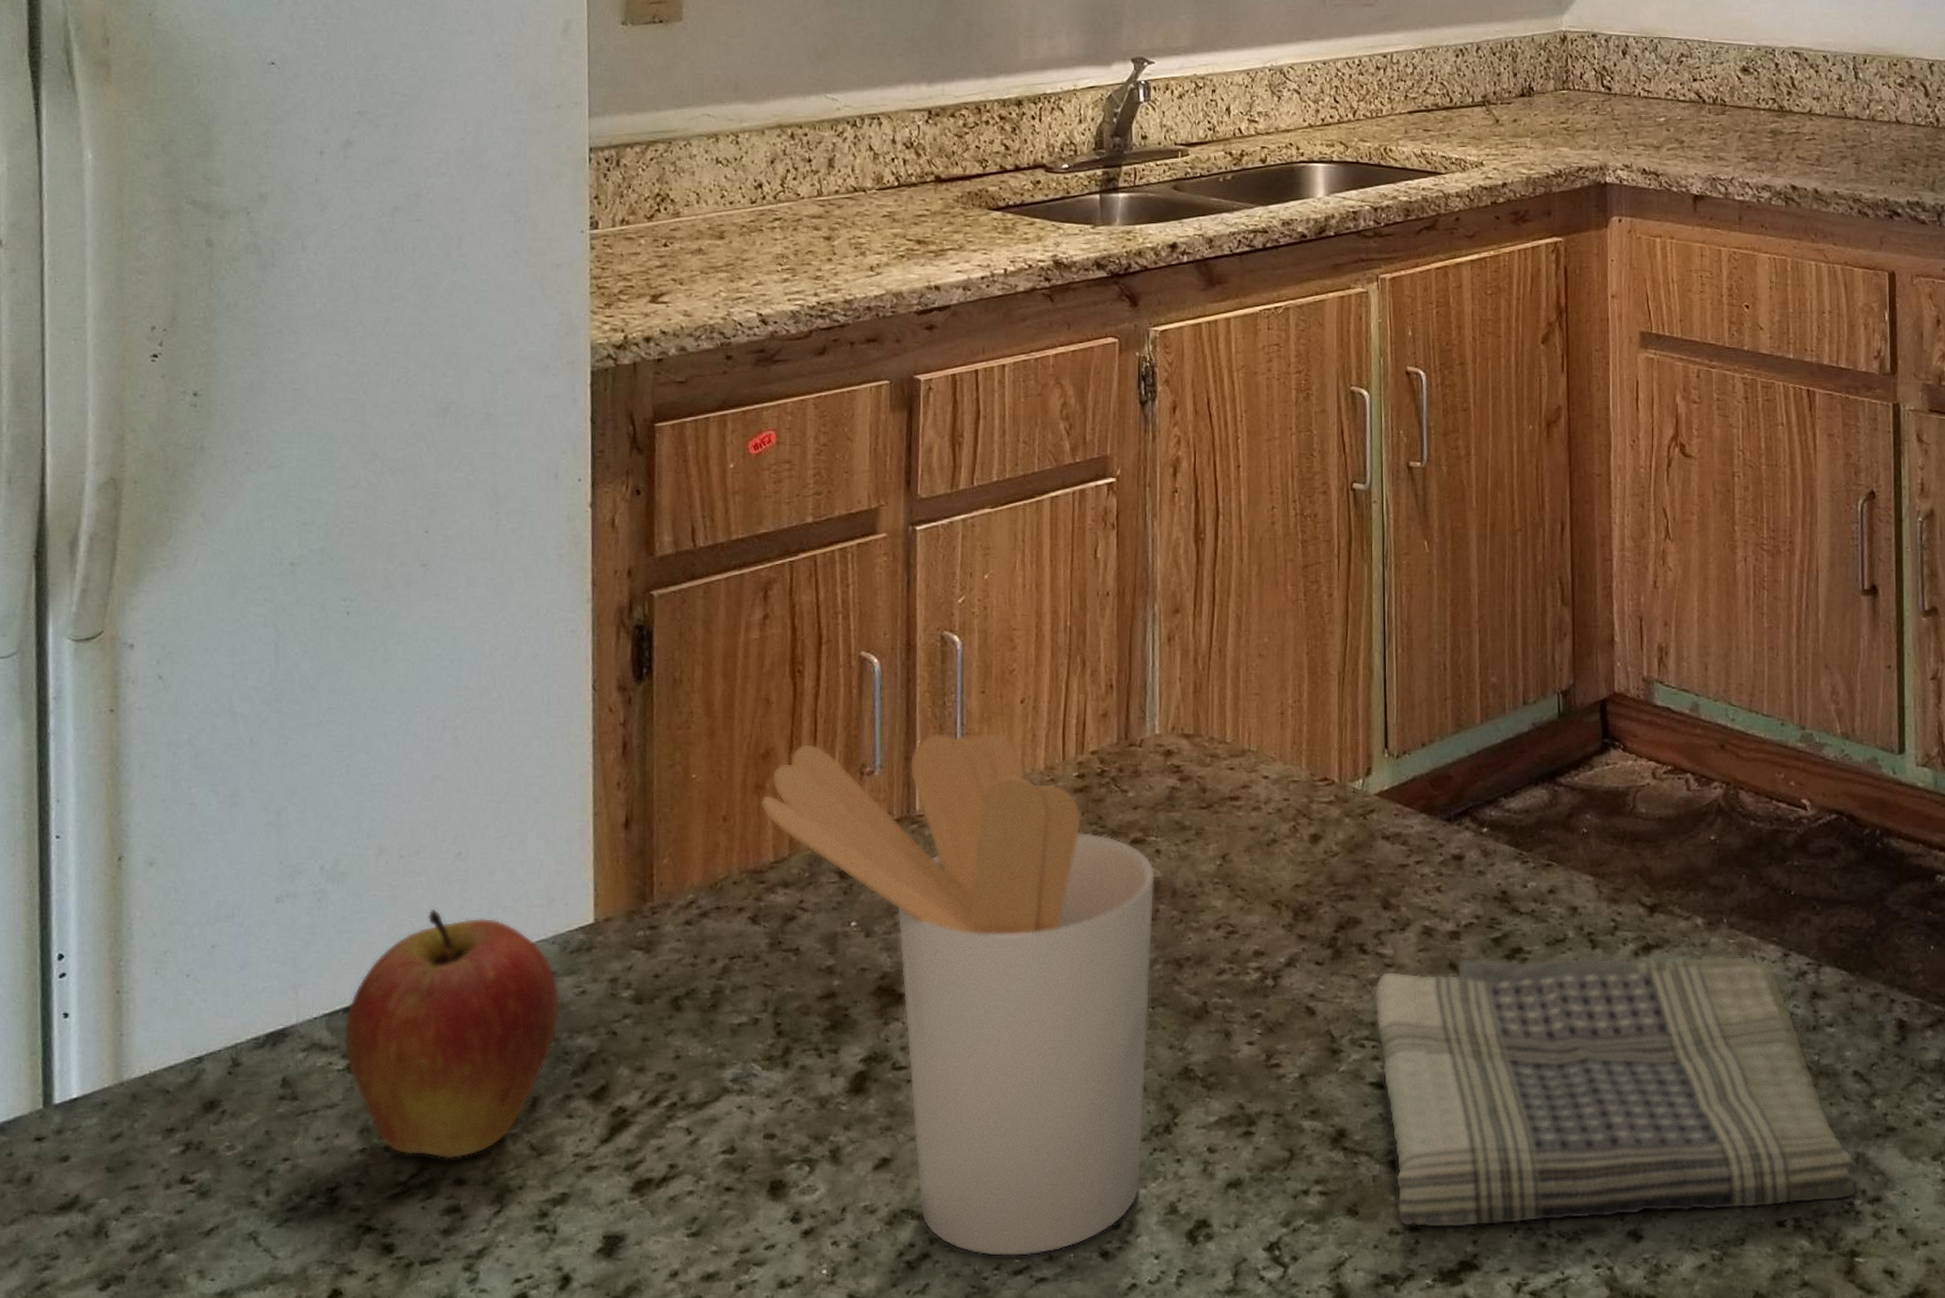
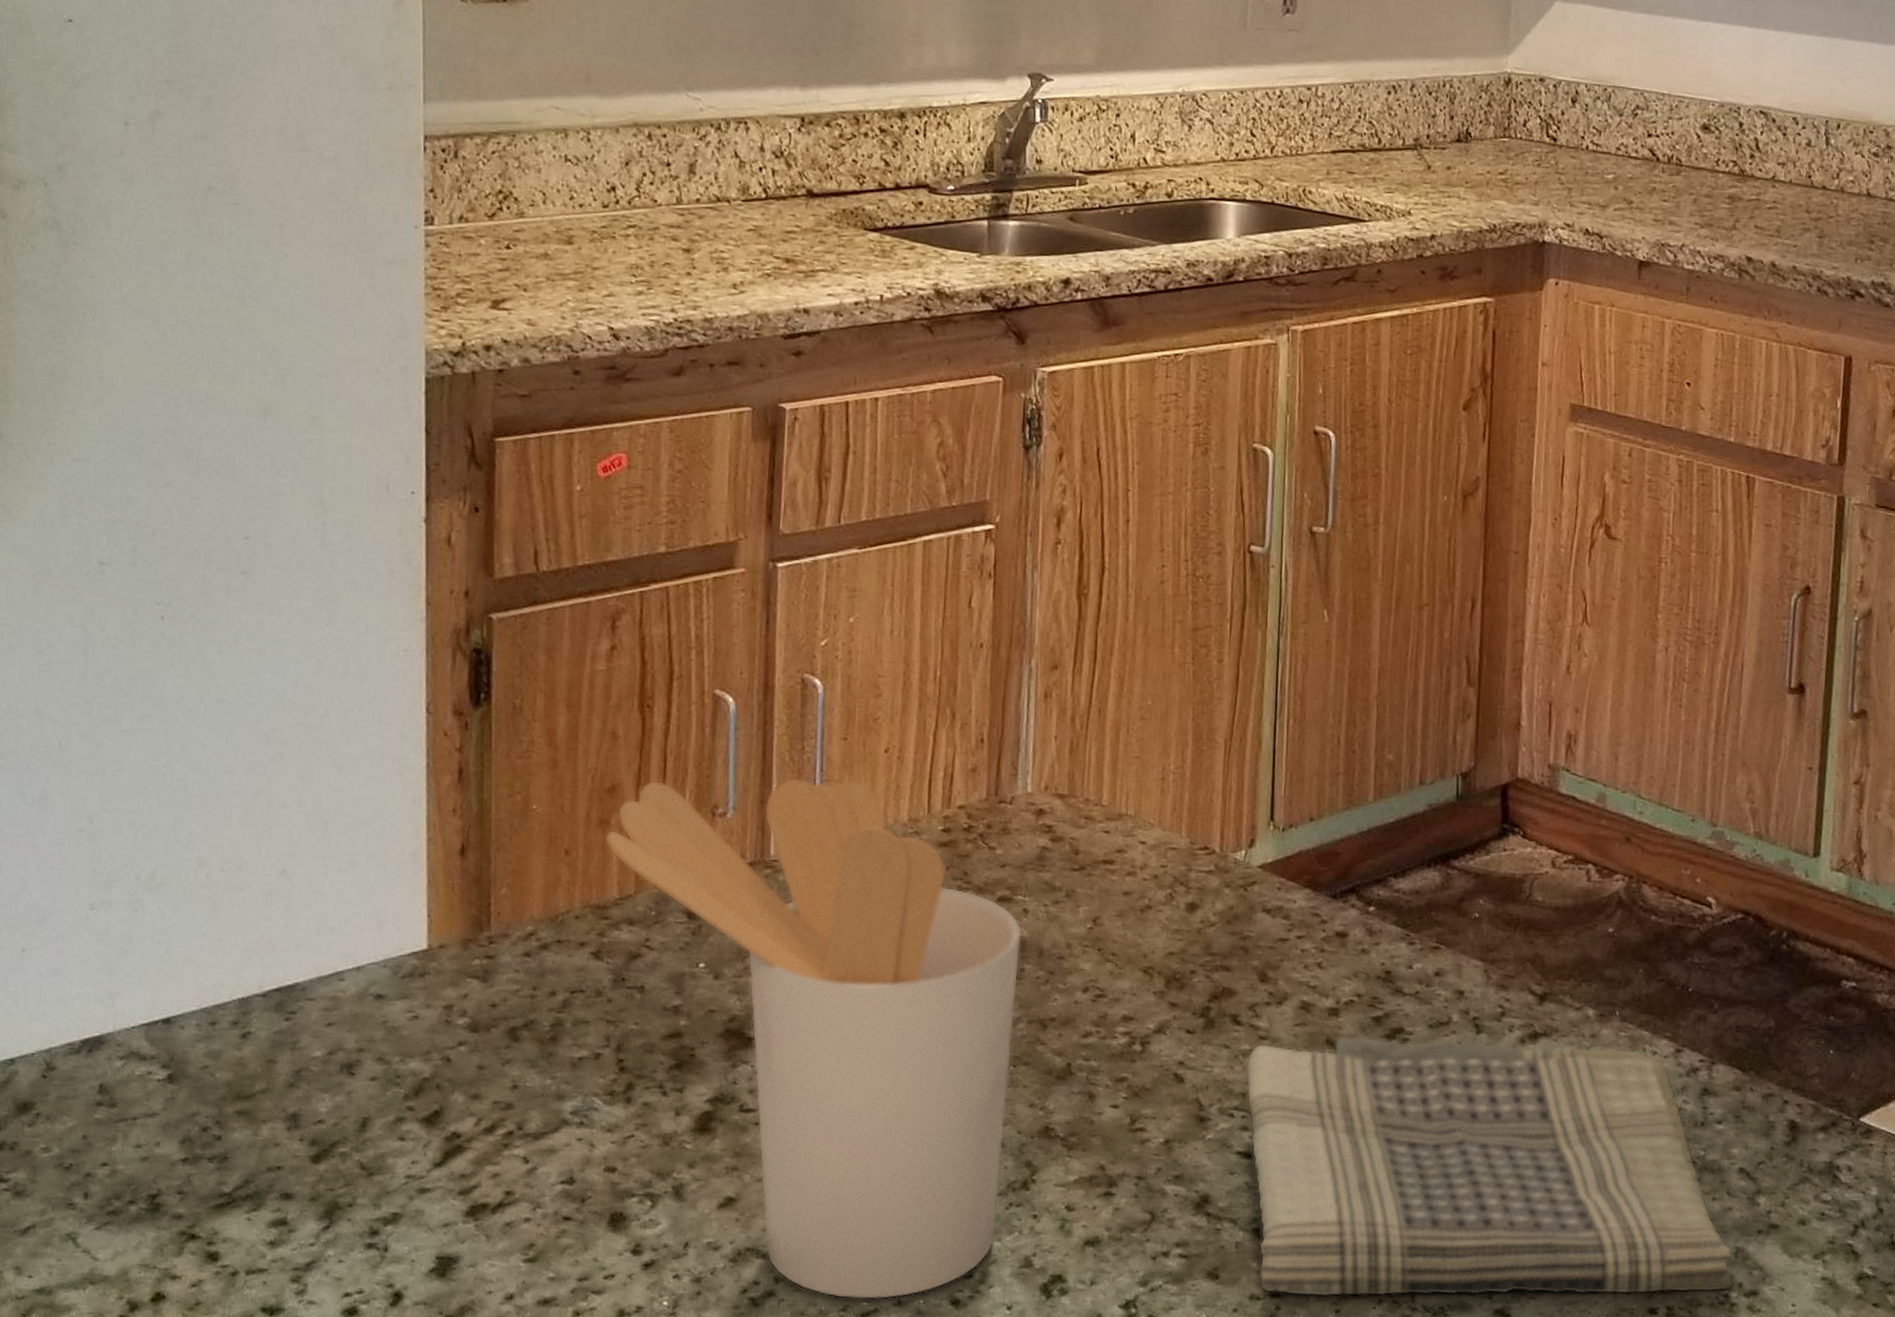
apple: present [343,909,561,1160] -> none [163,925,393,1174]

